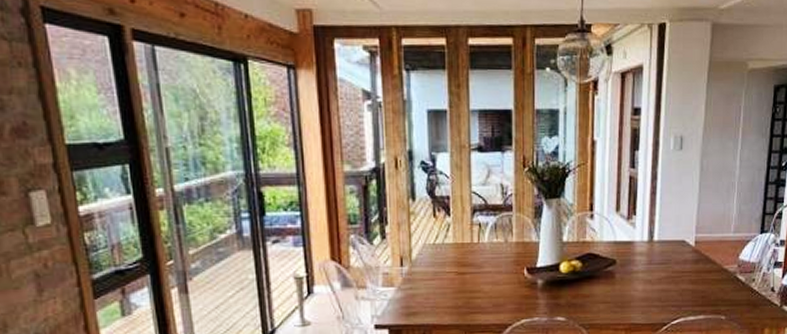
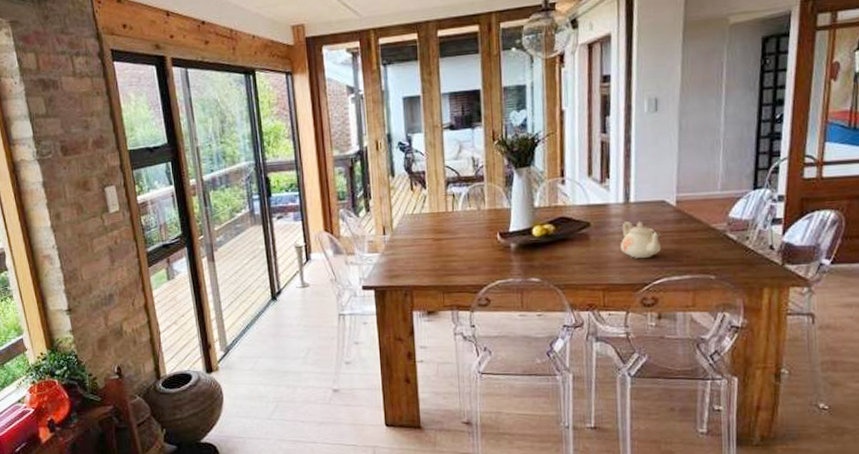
teapot: none [642,260,680,298] -> present [620,221,662,258]

